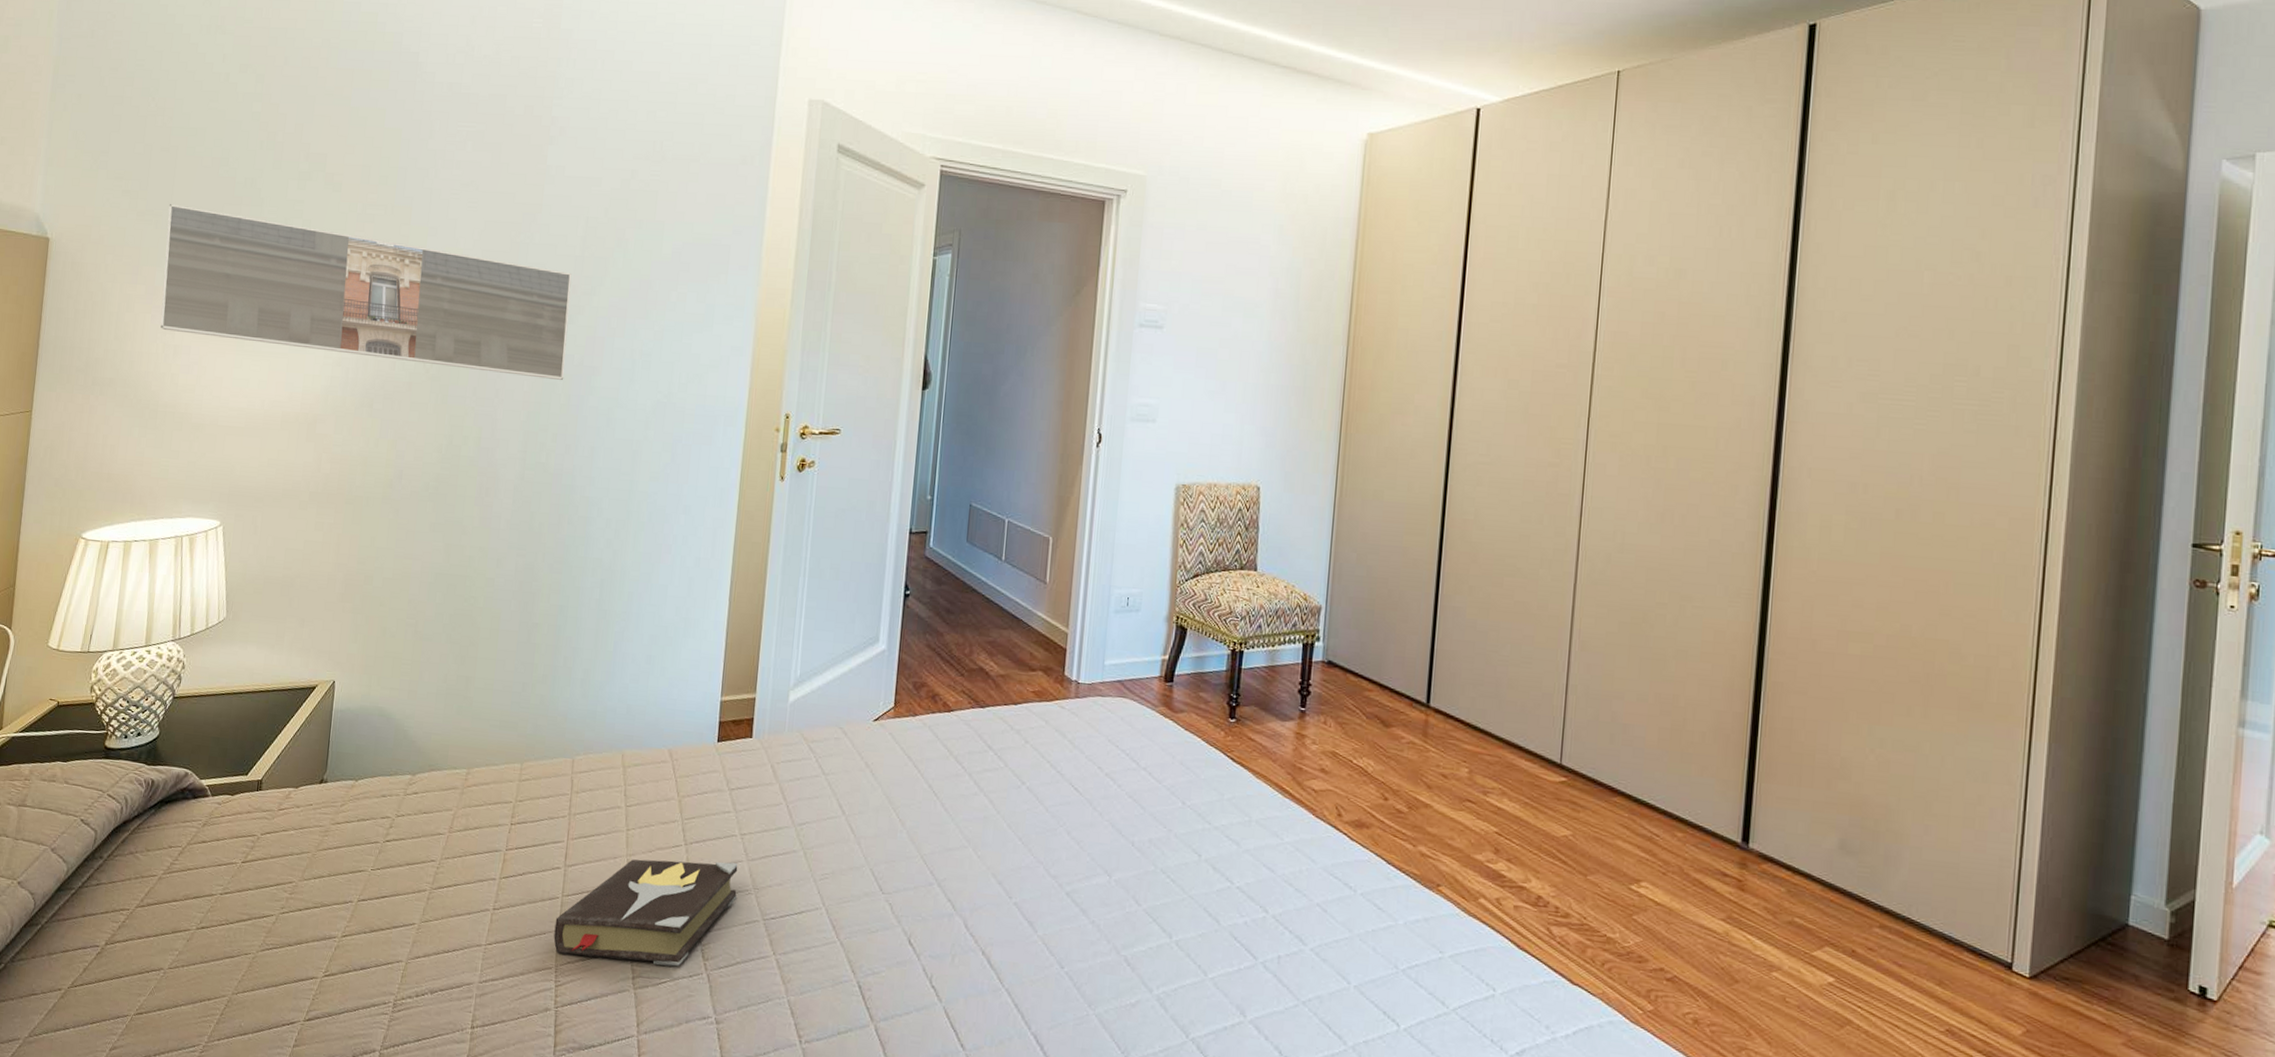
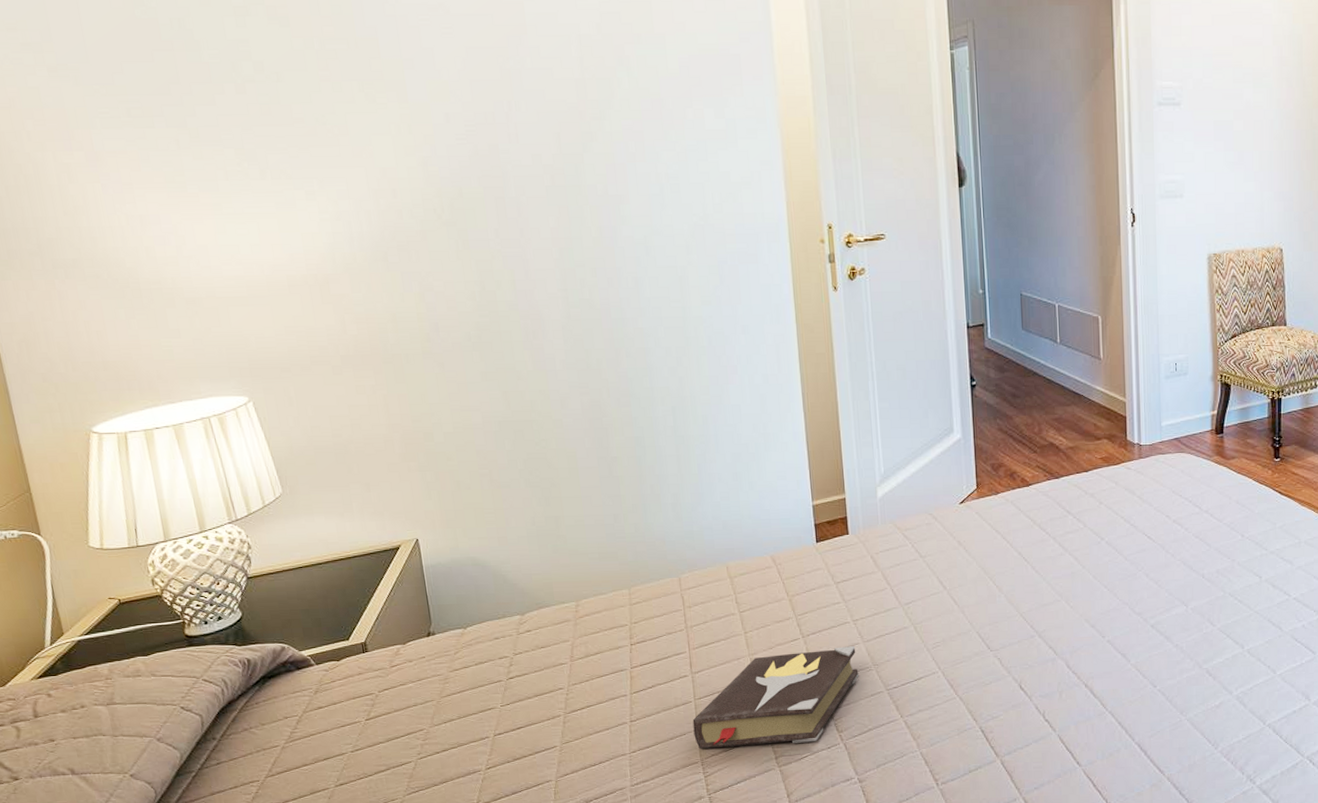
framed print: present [160,204,572,381] -> none [84,55,591,213]

